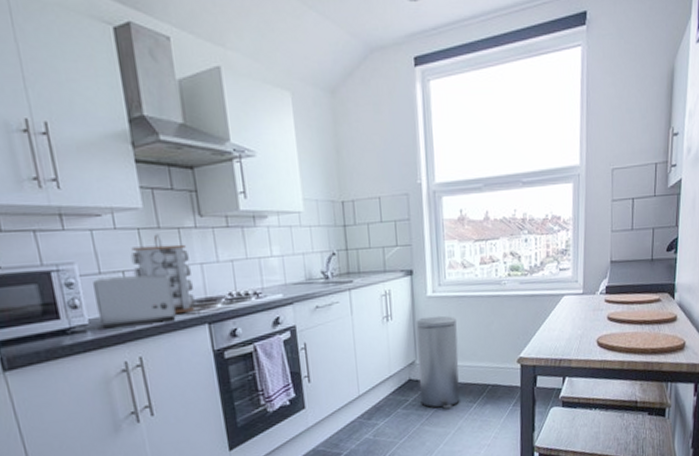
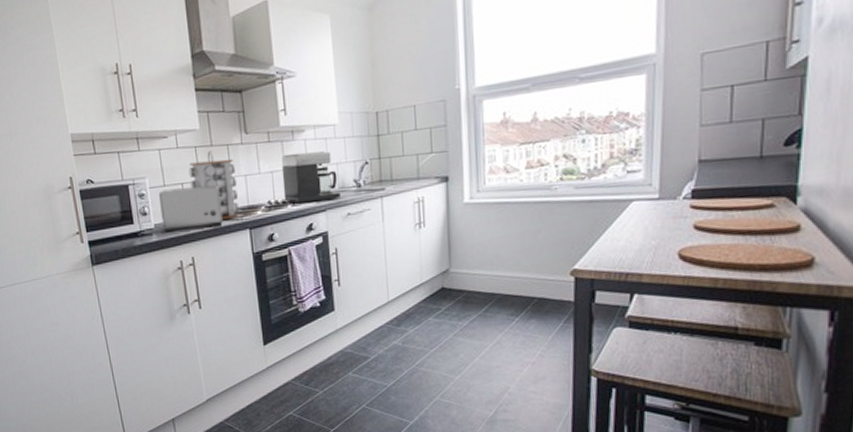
coffee maker: none [242,240,308,296] -> present [281,151,340,204]
pedal bin: present [416,315,460,409] -> none [451,223,500,320]

